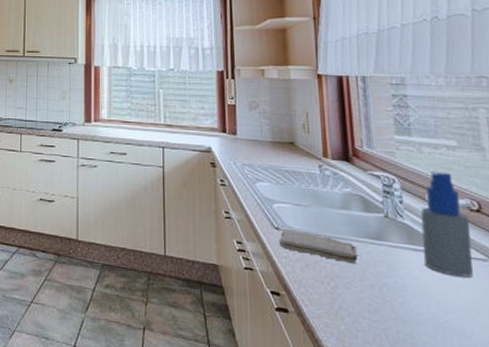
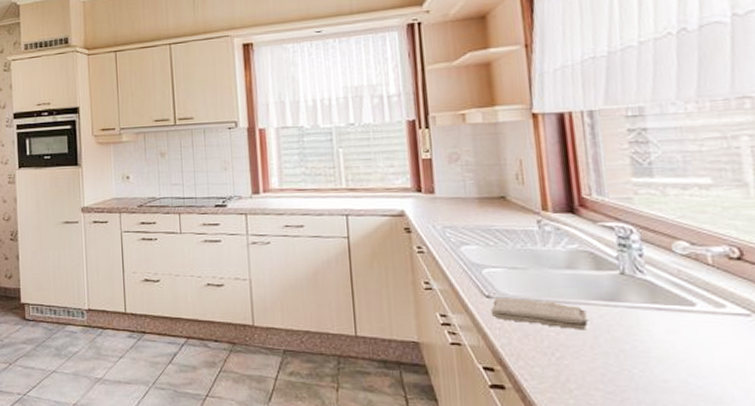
spray bottle: present [420,171,473,277] -> none [665,215,733,336]

